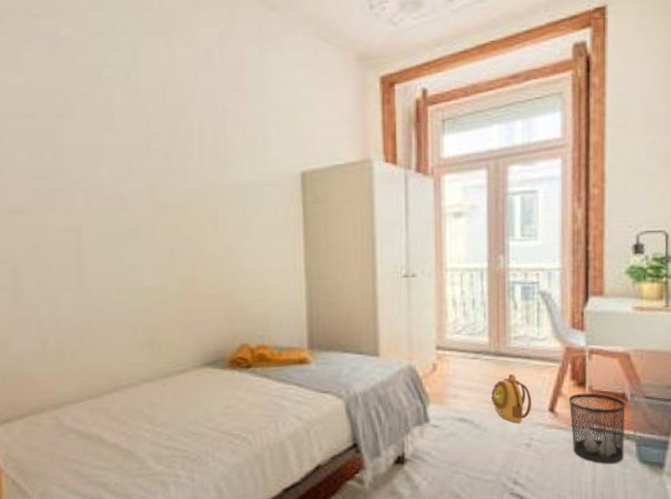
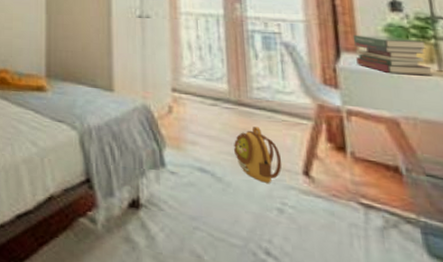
waste bin: present [568,393,626,464] -> none [326,158,407,252]
books: none [600,277,661,313] -> present [352,35,433,76]

